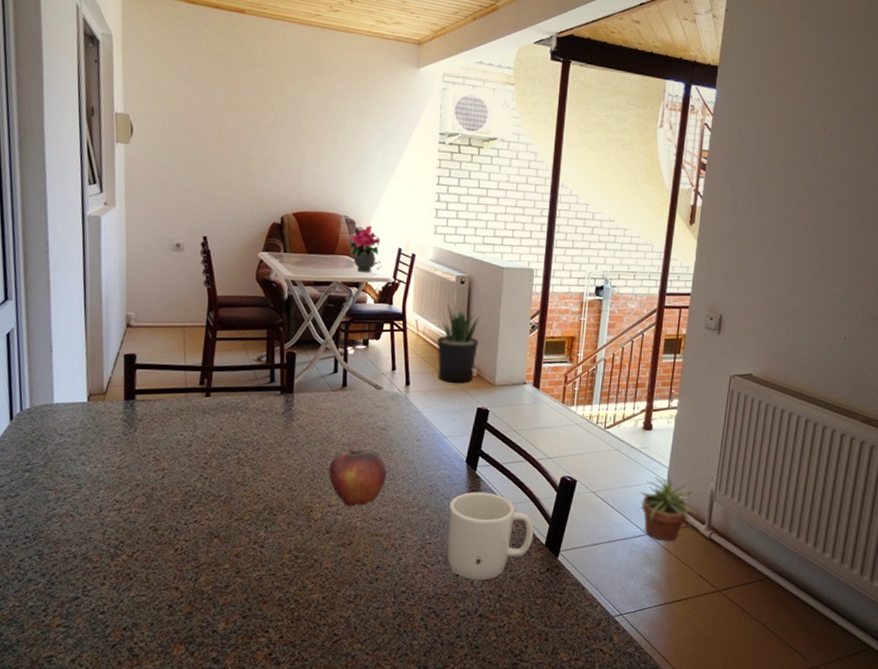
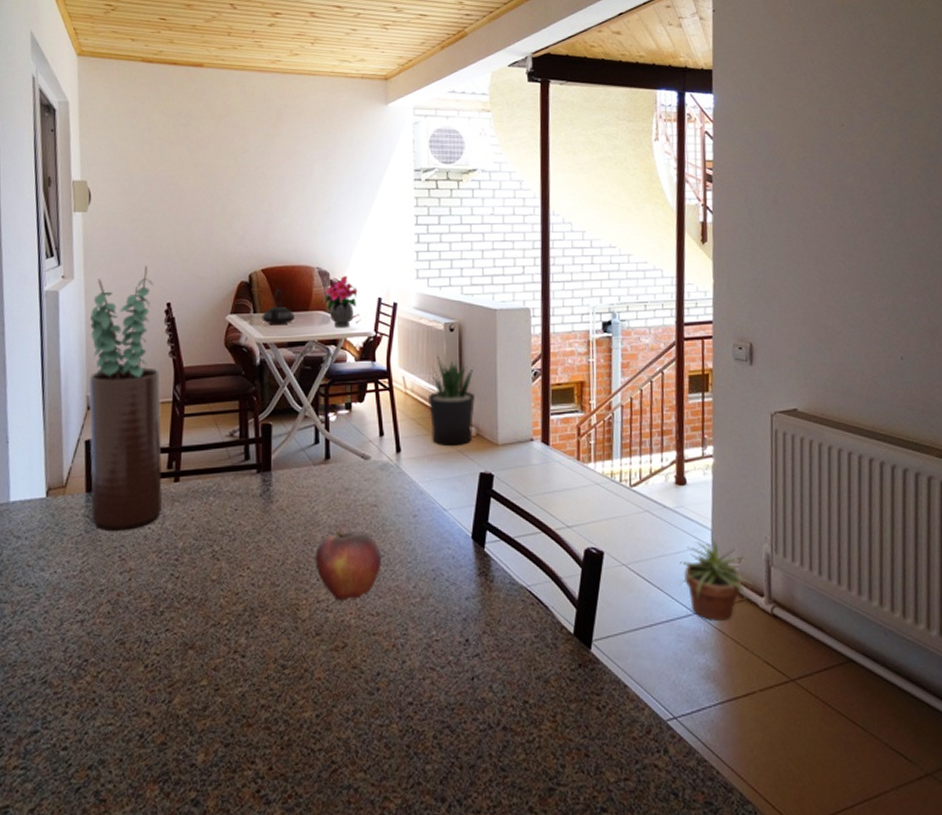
vase: none [128,200,197,436] -> present [88,266,163,532]
teapot: none [291,232,322,265] -> present [262,288,295,325]
mug: present [446,491,534,581] -> none [456,573,559,684]

